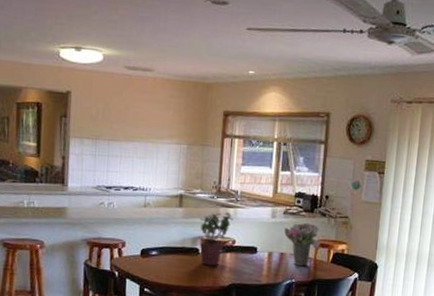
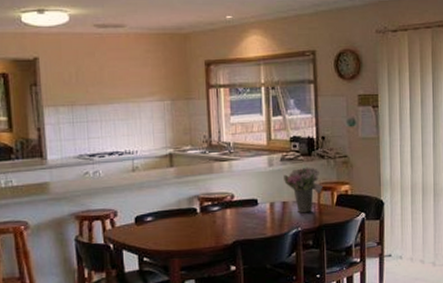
potted plant: present [199,211,234,266] -> none [194,165,229,225]

